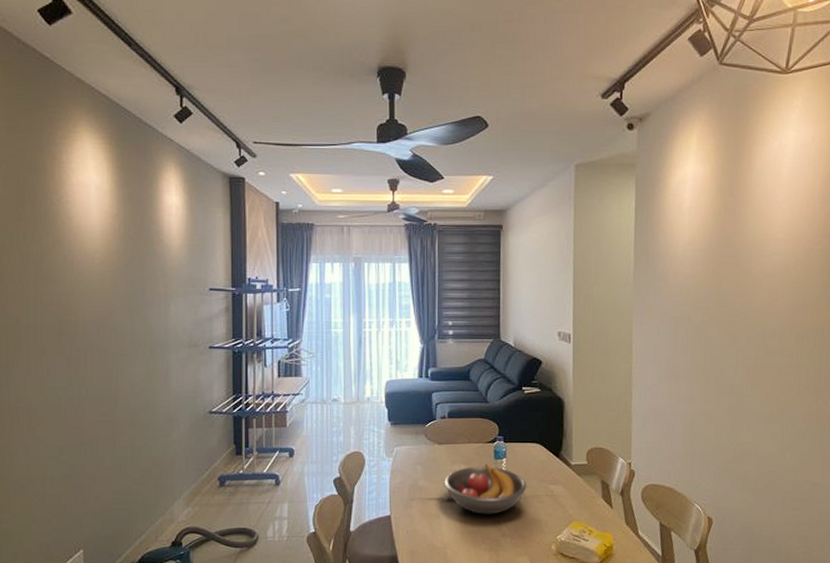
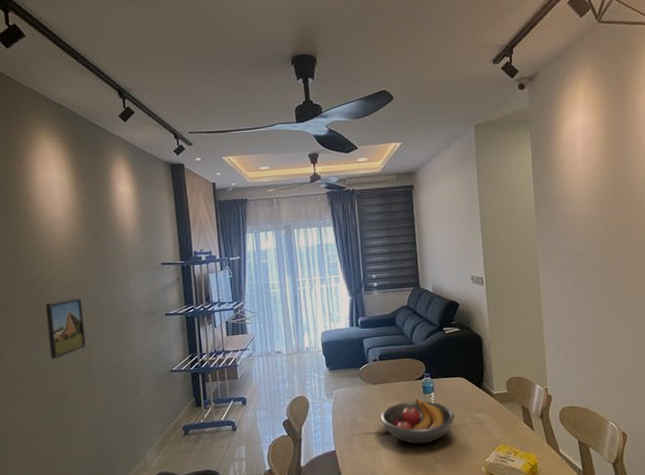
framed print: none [69,319,114,388] -> present [45,297,86,359]

